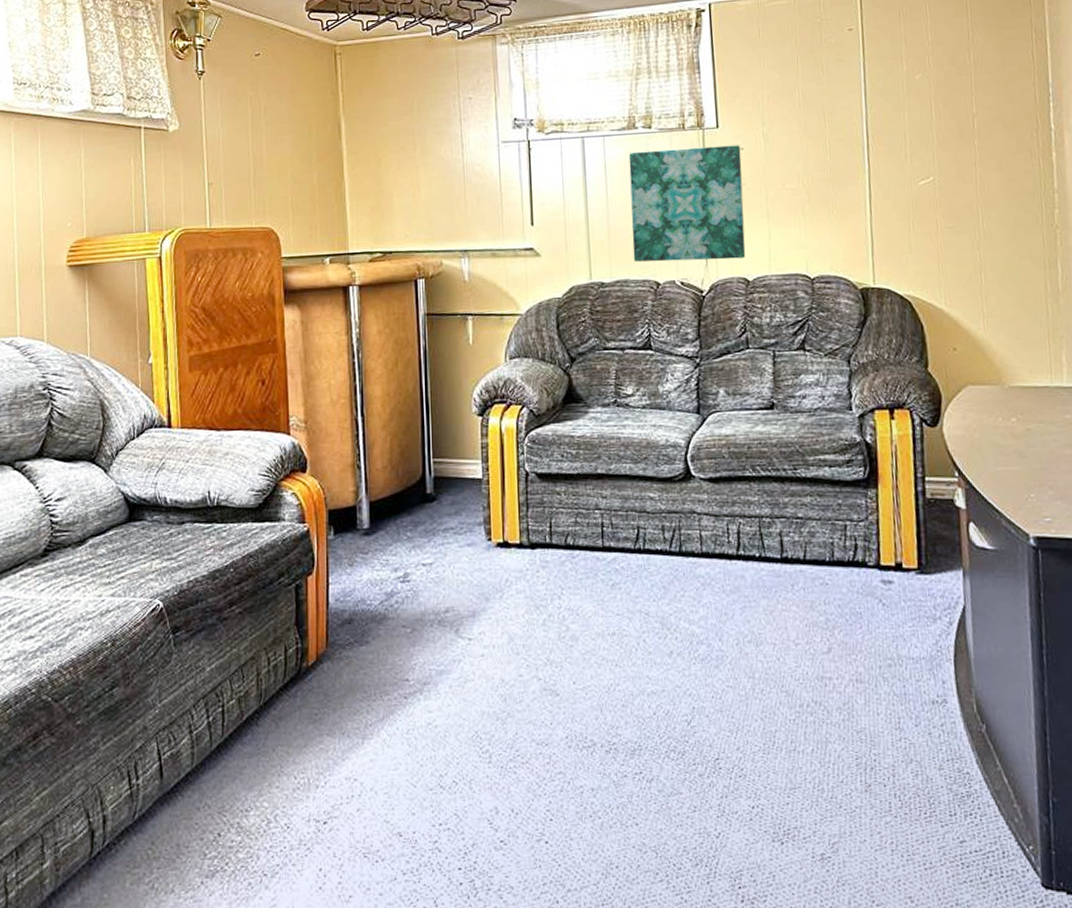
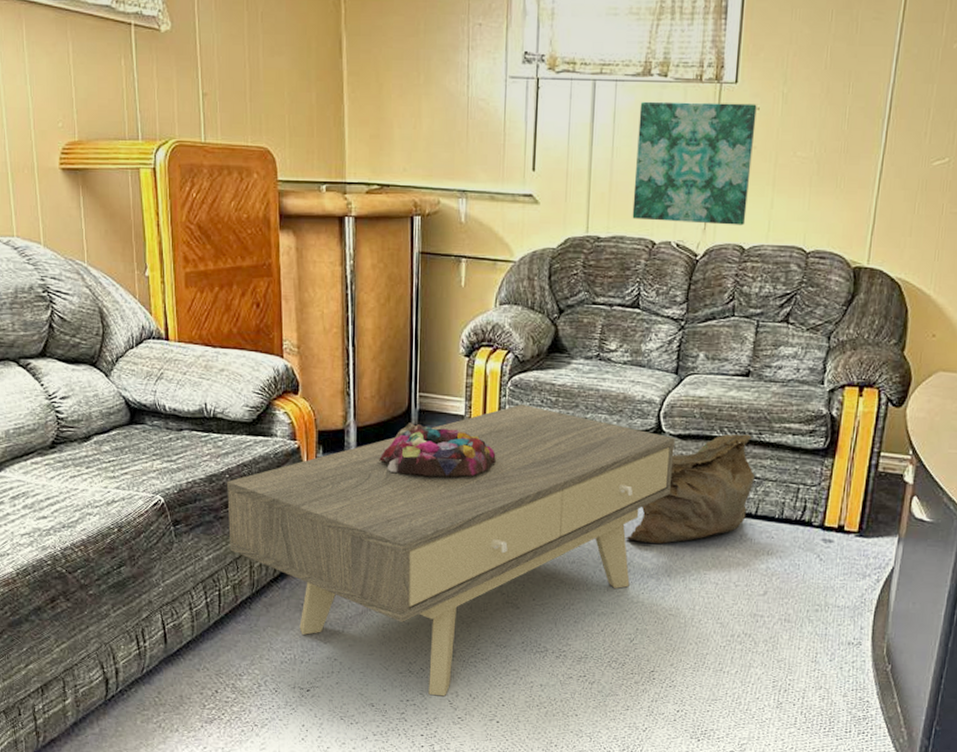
coffee table: none [230,460,710,815] -> present [226,404,675,697]
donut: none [394,492,519,550] -> present [379,423,496,477]
bag: none [667,471,797,604] -> present [626,434,755,545]

